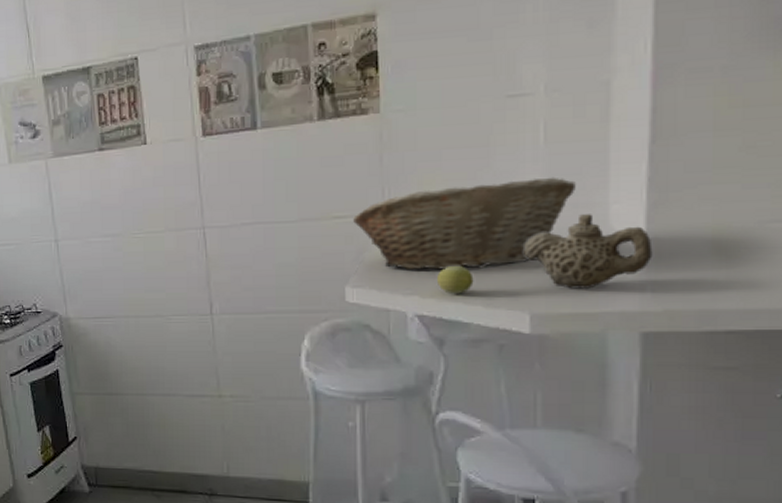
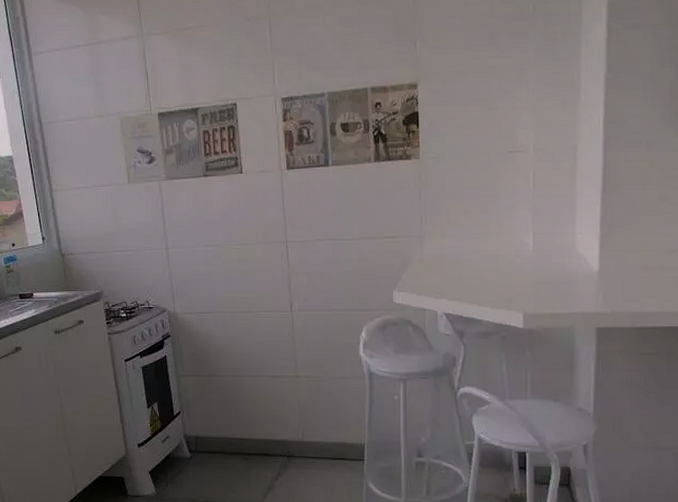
fruit basket: present [353,177,576,270] -> none [400,213,554,279]
fruit: present [436,265,474,294] -> none [458,276,485,298]
teapot: present [522,214,653,289] -> none [518,241,604,295]

